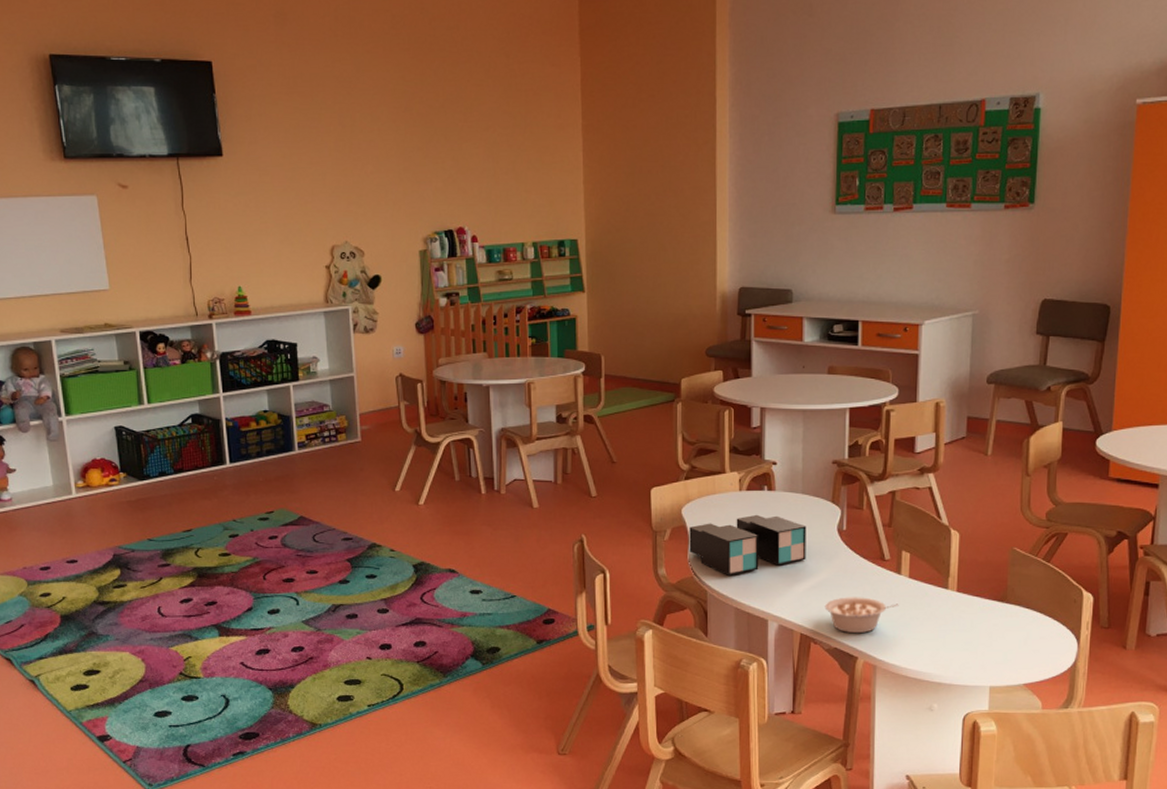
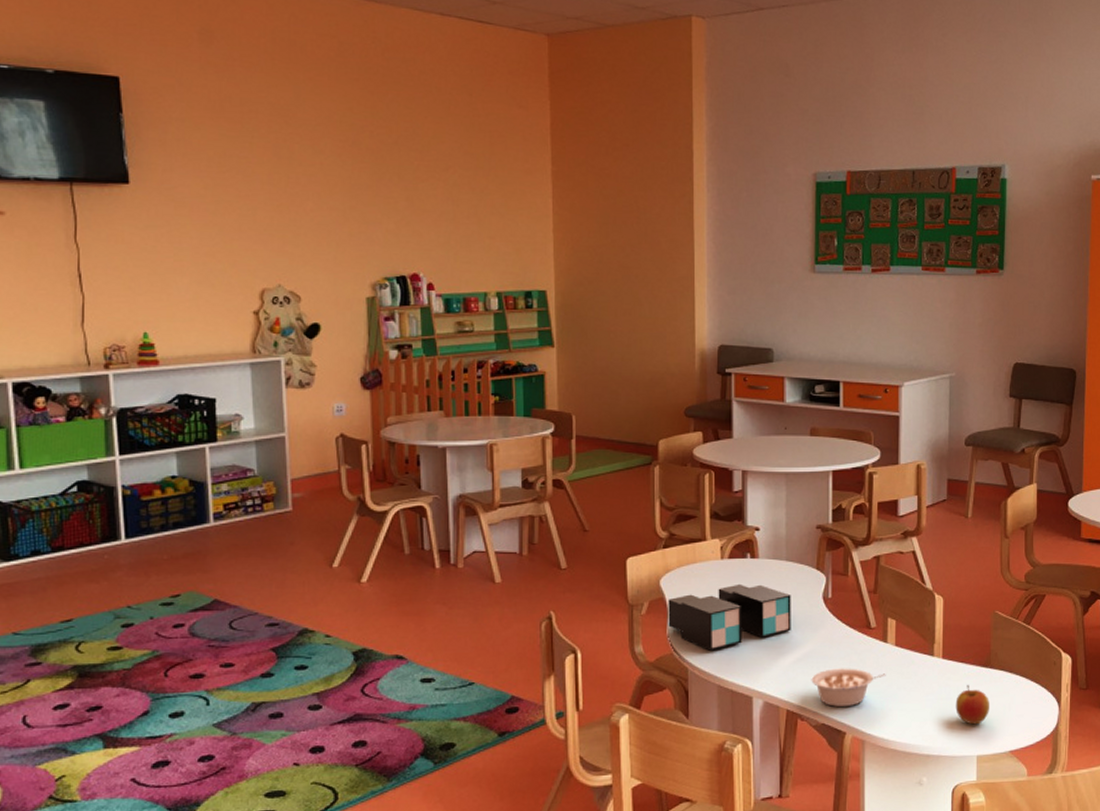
apple: none [969,618,1004,657] -> present [955,685,989,725]

